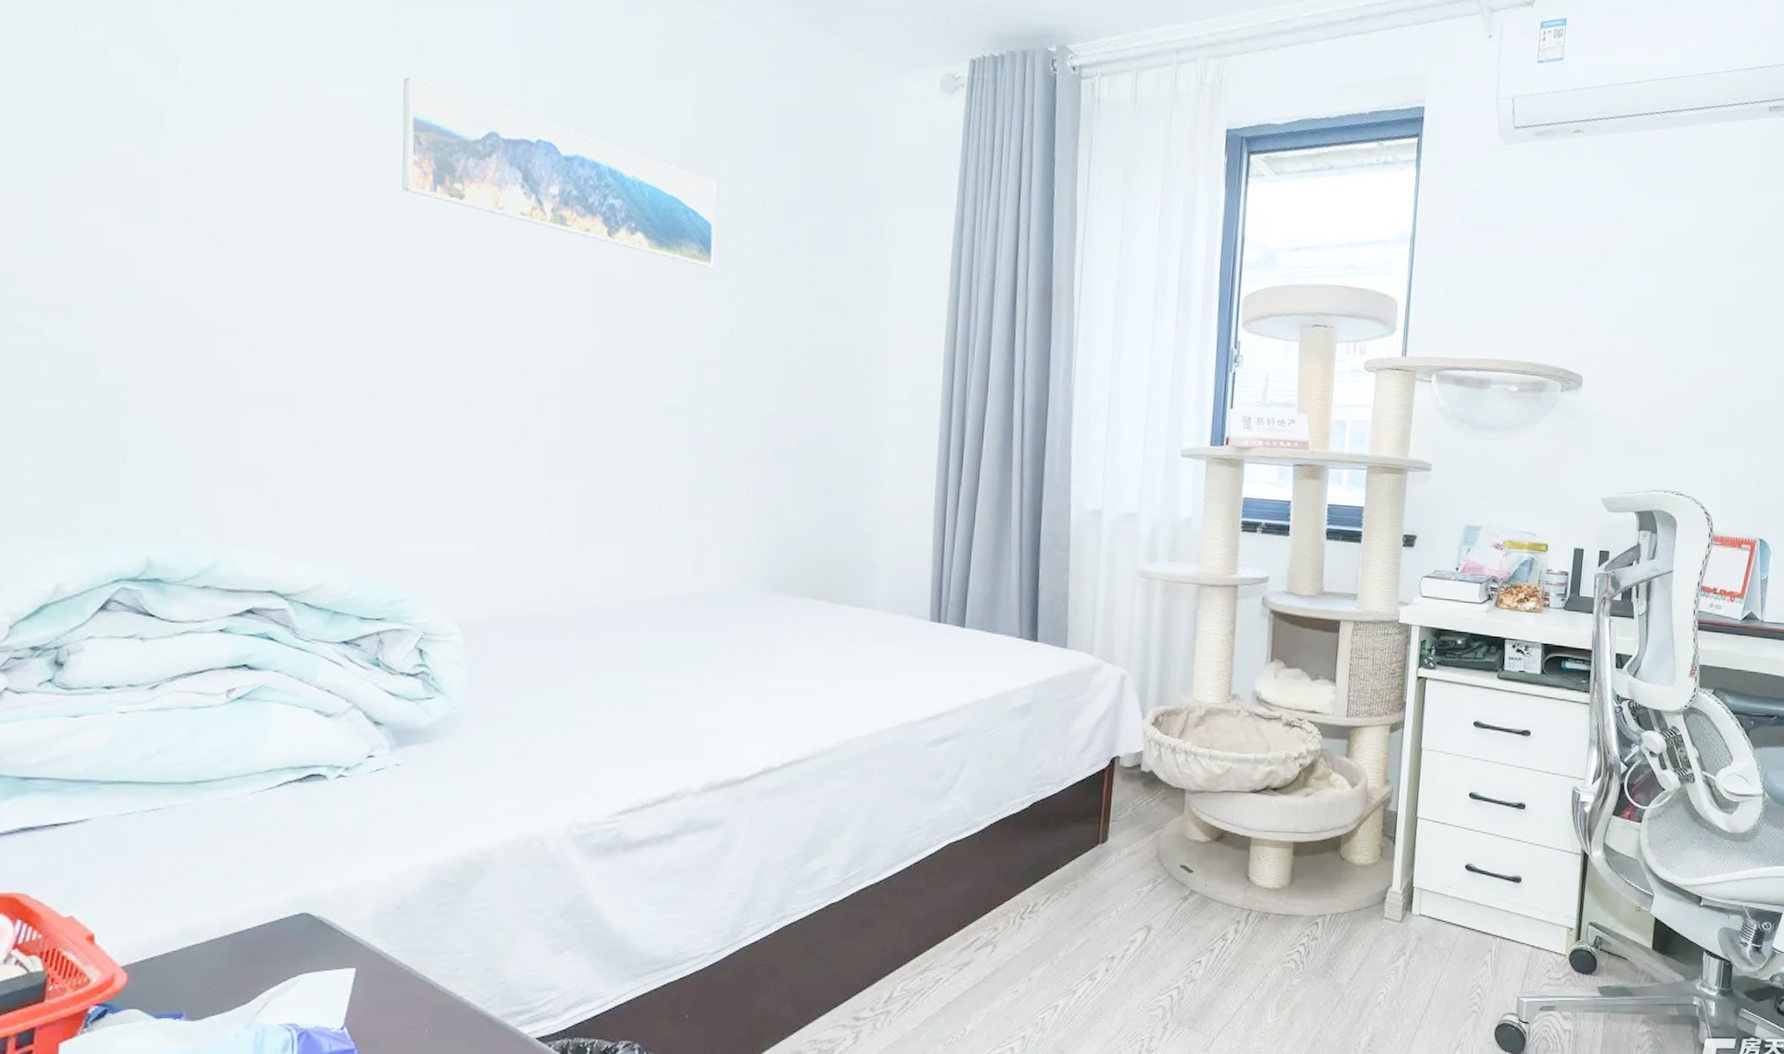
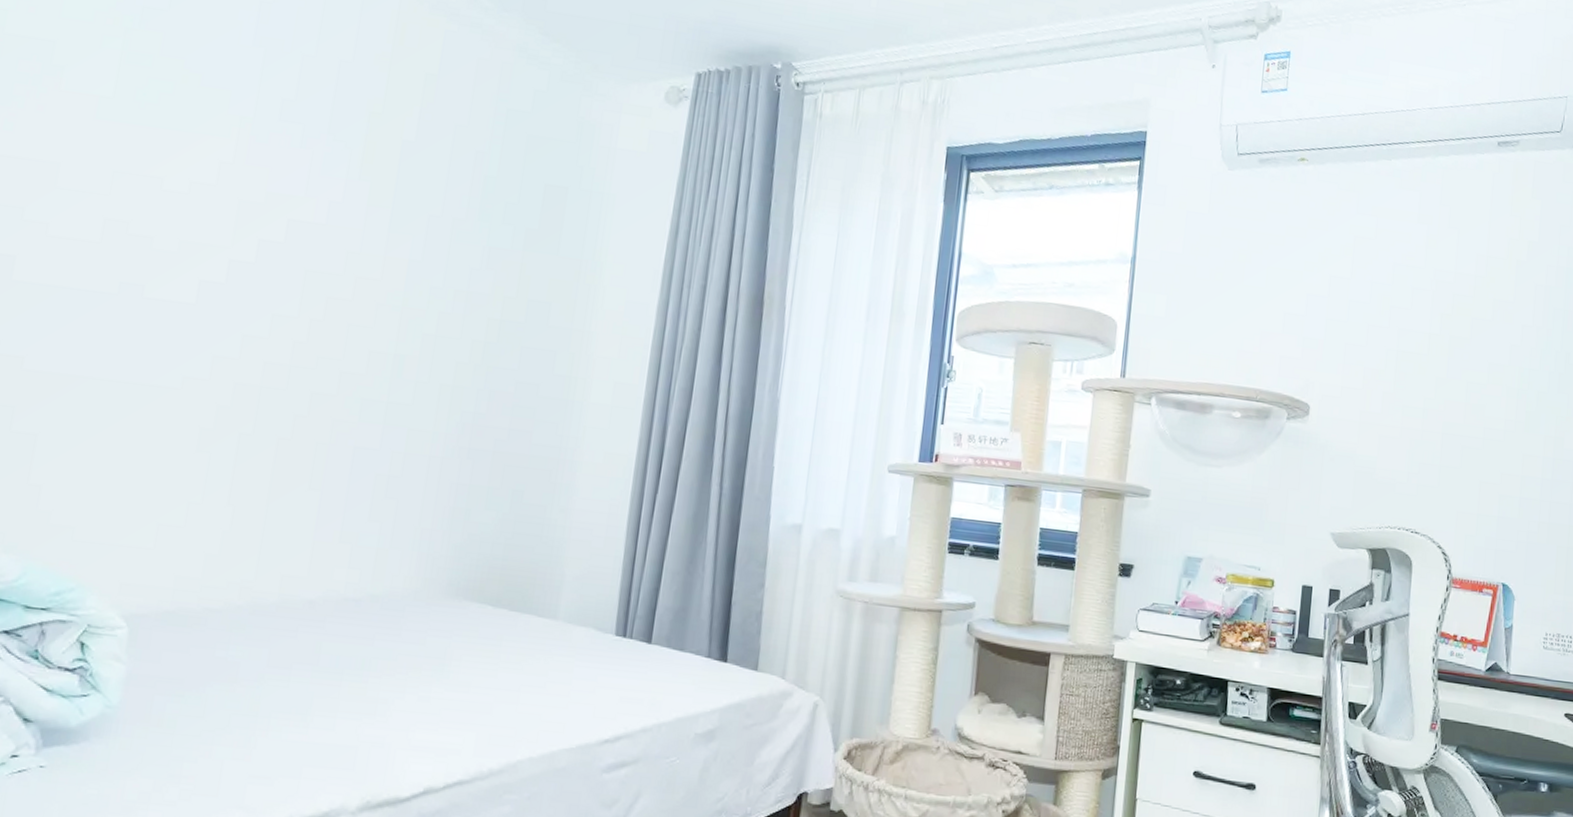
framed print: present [402,76,717,268] -> none [128,73,437,264]

